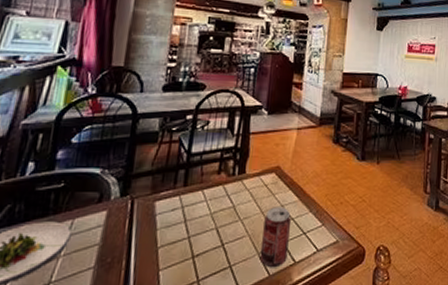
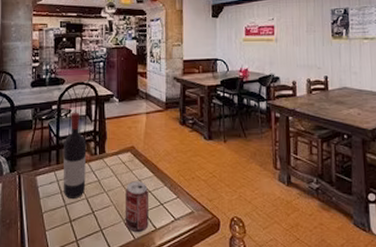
wine bottle: none [187,124,224,230] -> present [63,112,87,200]

